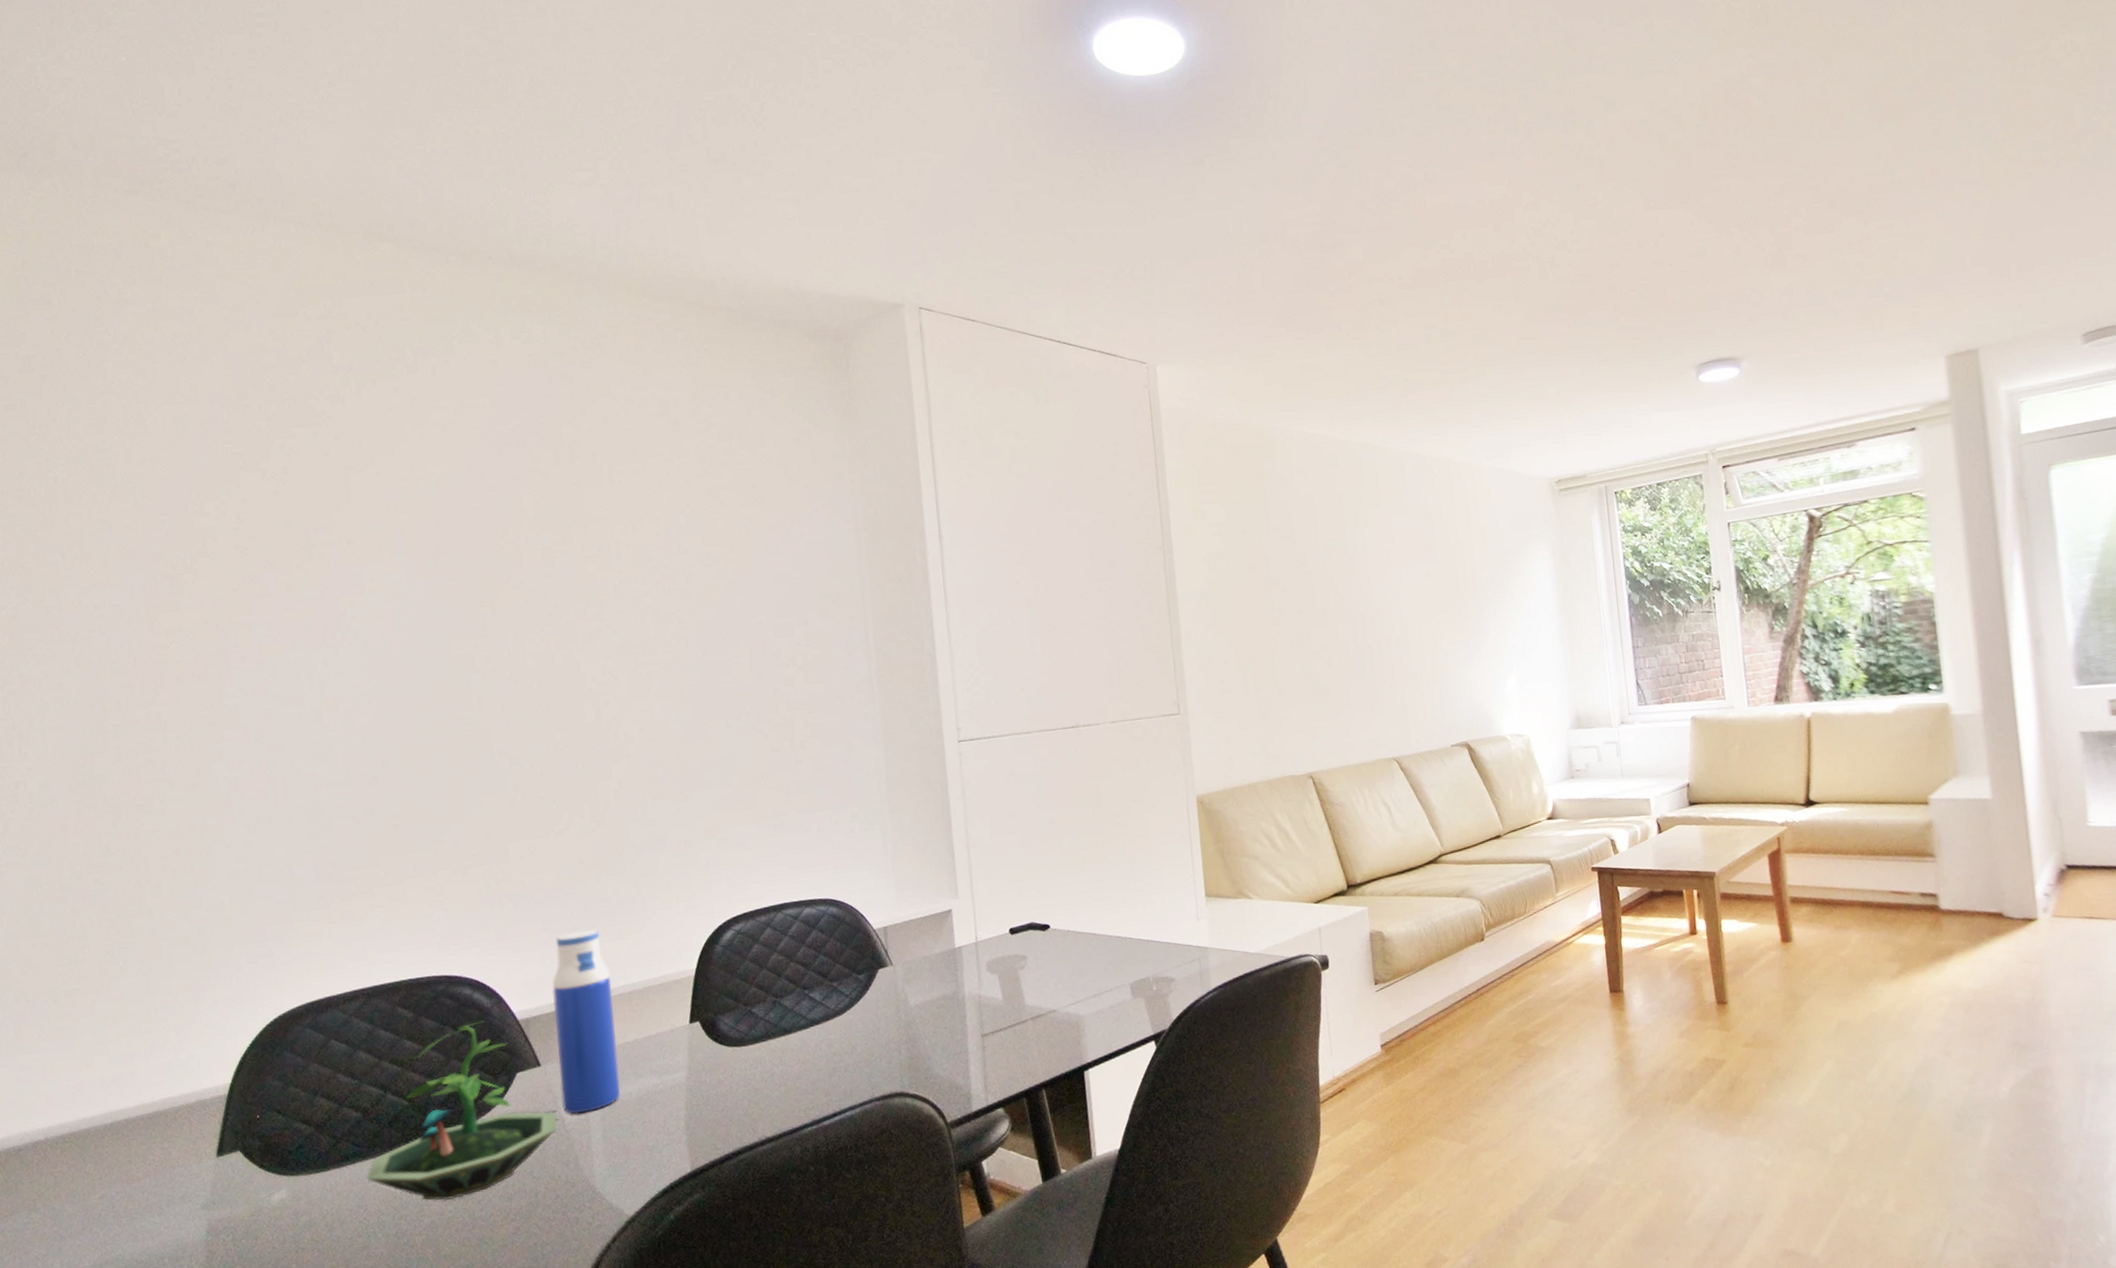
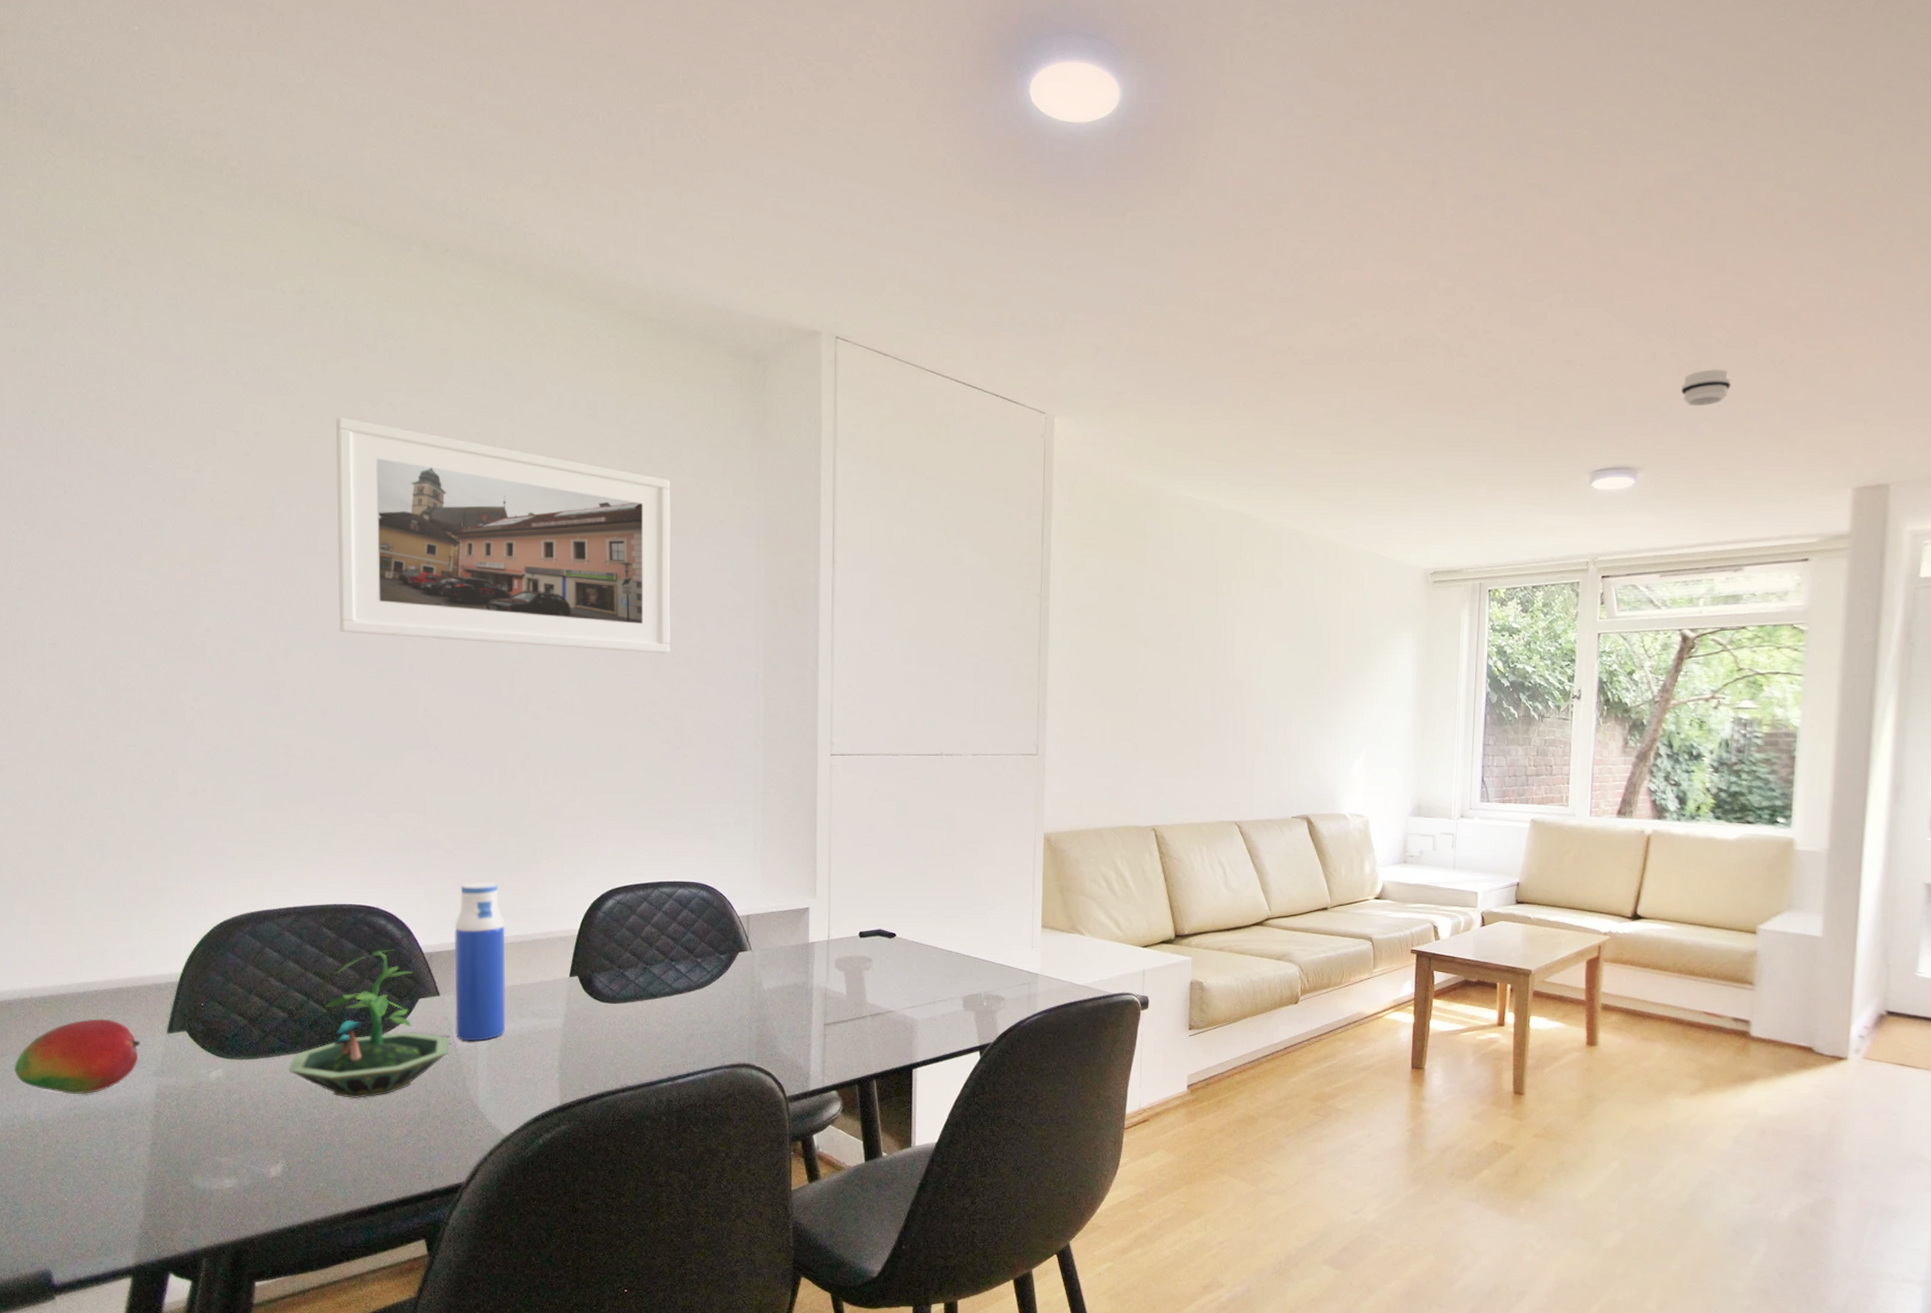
fruit: none [27,1151,185,1248] -> present [13,1019,141,1095]
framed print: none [376,443,772,675] -> present [335,417,671,654]
smoke detector: none [1769,256,1816,293] -> present [1681,369,1732,407]

